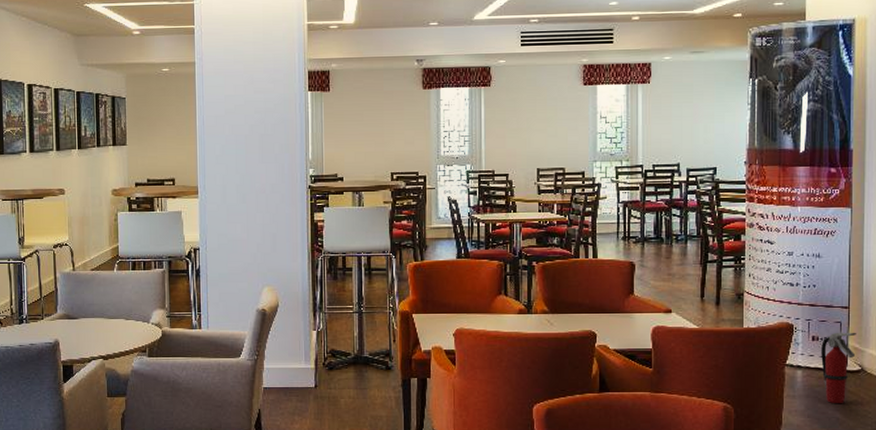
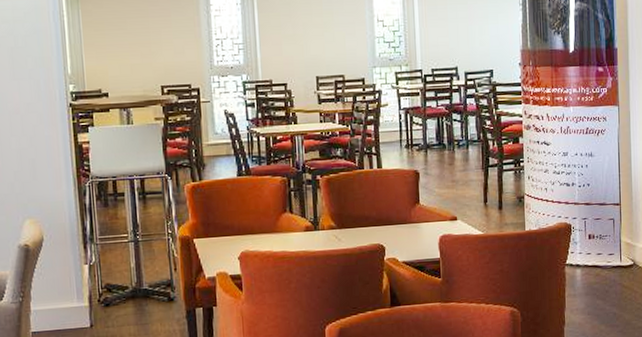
fire extinguisher: present [821,332,856,404] -> none [597,228,628,300]

